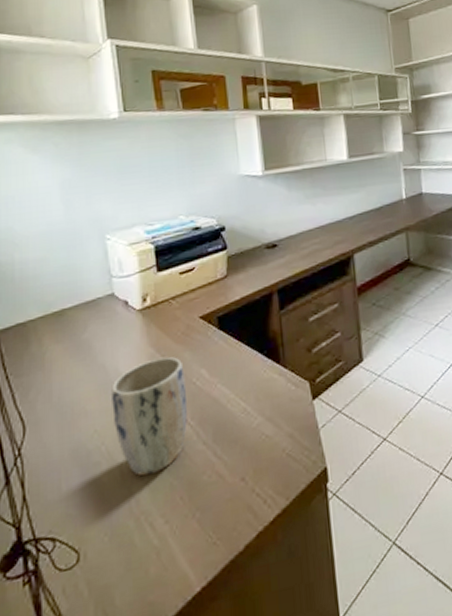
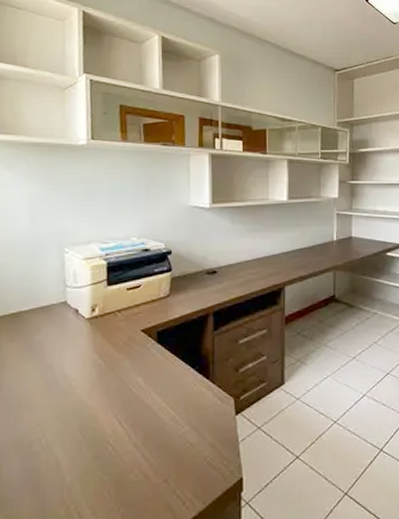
plant pot: present [111,356,188,476] -> none [55,363,123,470]

